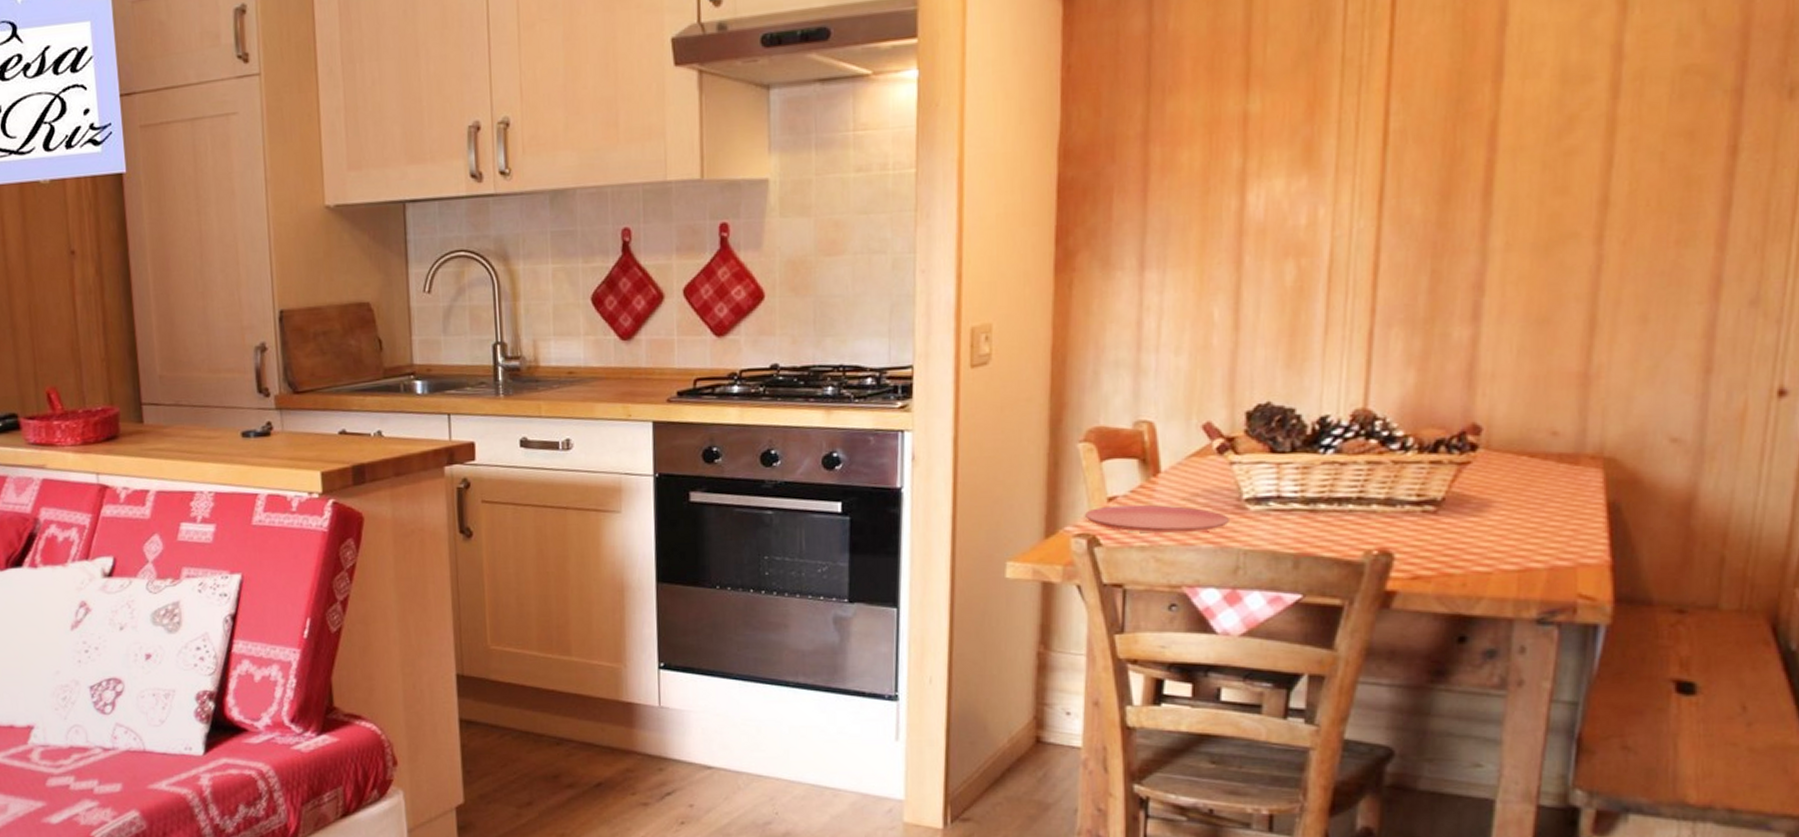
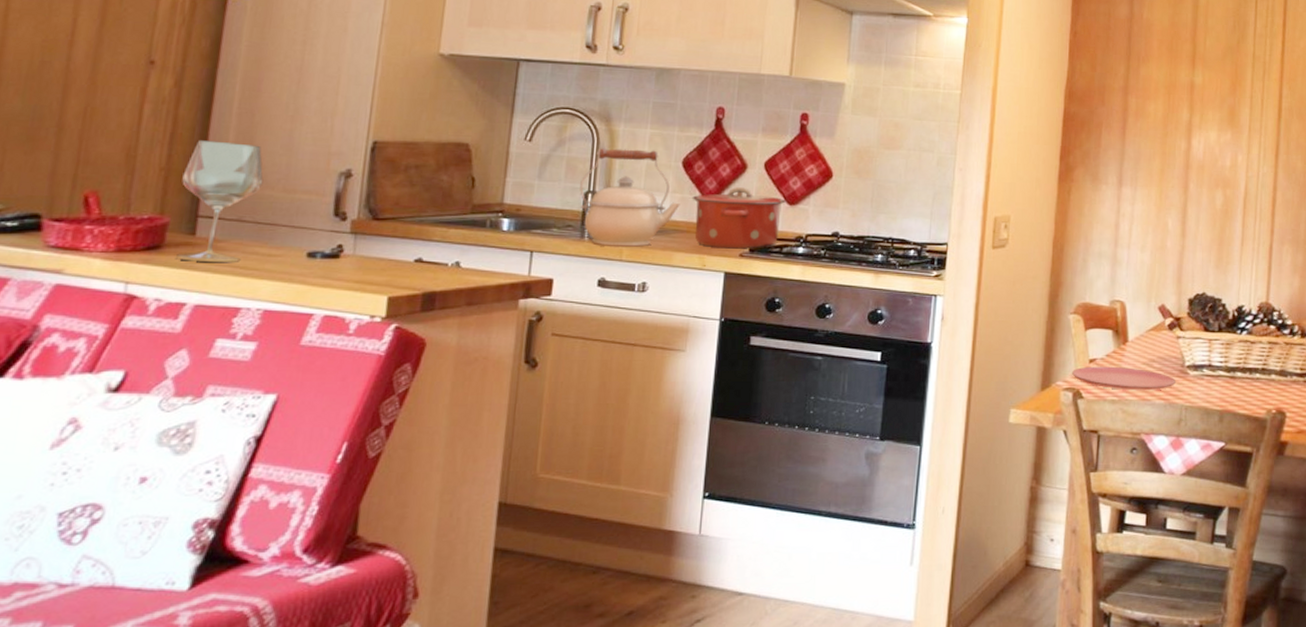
wine glass: none [121,326,190,449] -> present [175,140,264,263]
kettle: none [487,288,595,404] -> present [580,148,680,248]
casserole: none [606,321,712,395] -> present [692,187,786,249]

